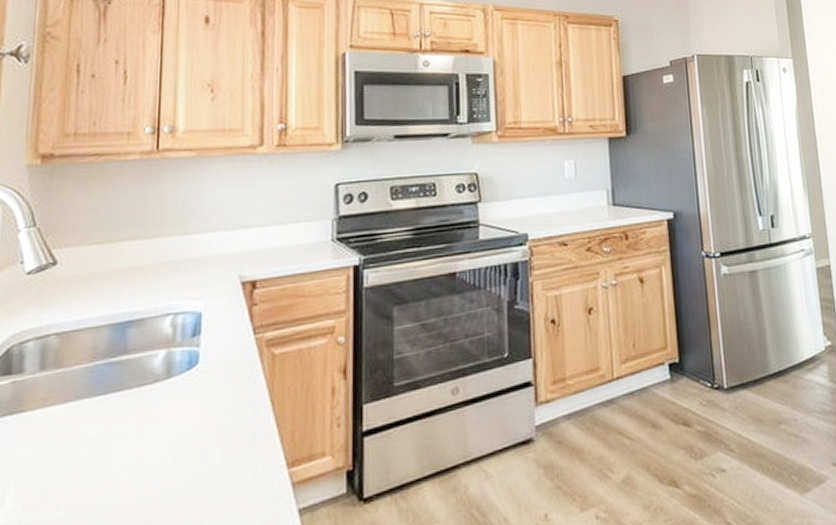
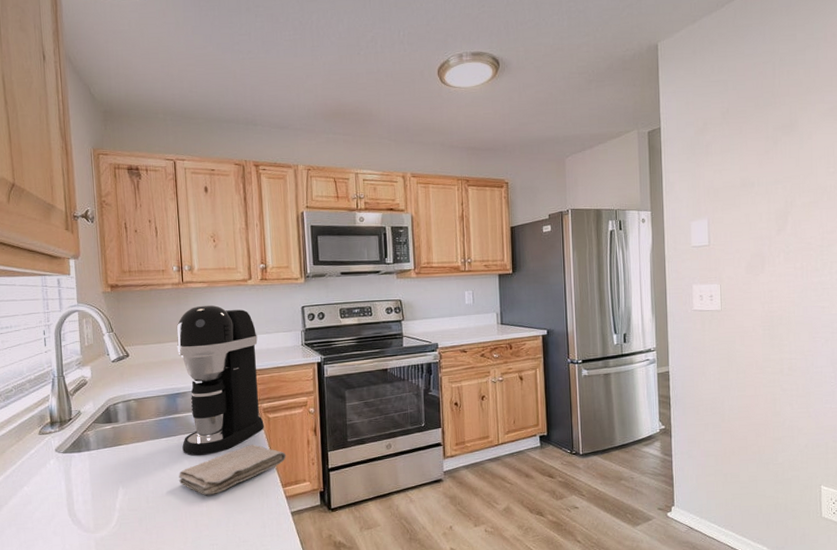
washcloth: none [116,399,298,490] -> present [179,445,287,495]
coffee maker: none [128,182,266,423] -> present [176,305,264,456]

